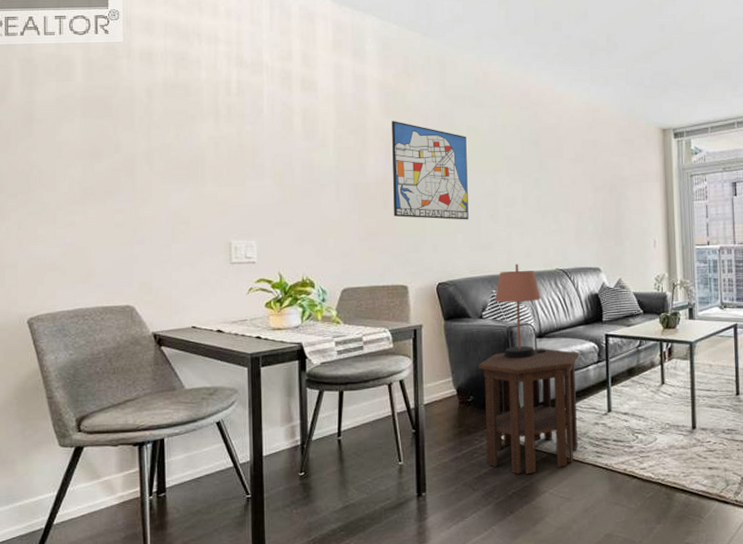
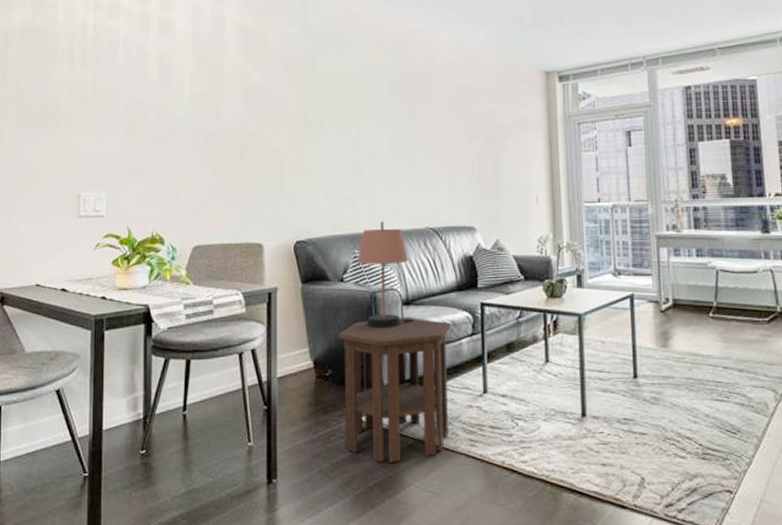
wall art: present [392,121,469,220] -> none [250,65,330,172]

